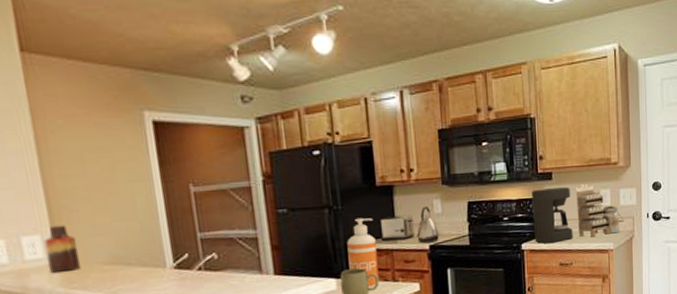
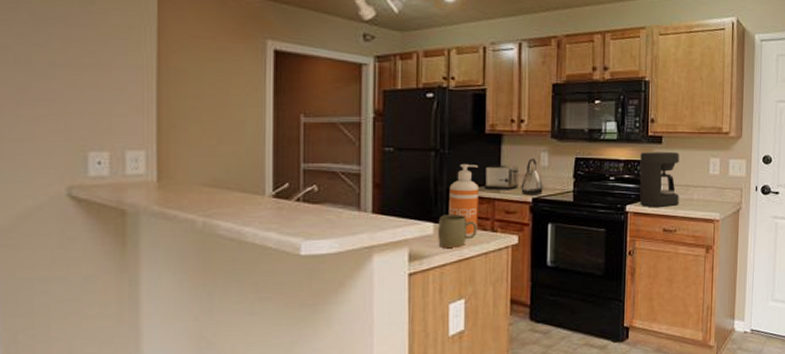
vase: present [43,225,82,273] -> none [147,142,180,189]
spice rack: present [575,183,624,238] -> none [684,150,732,206]

